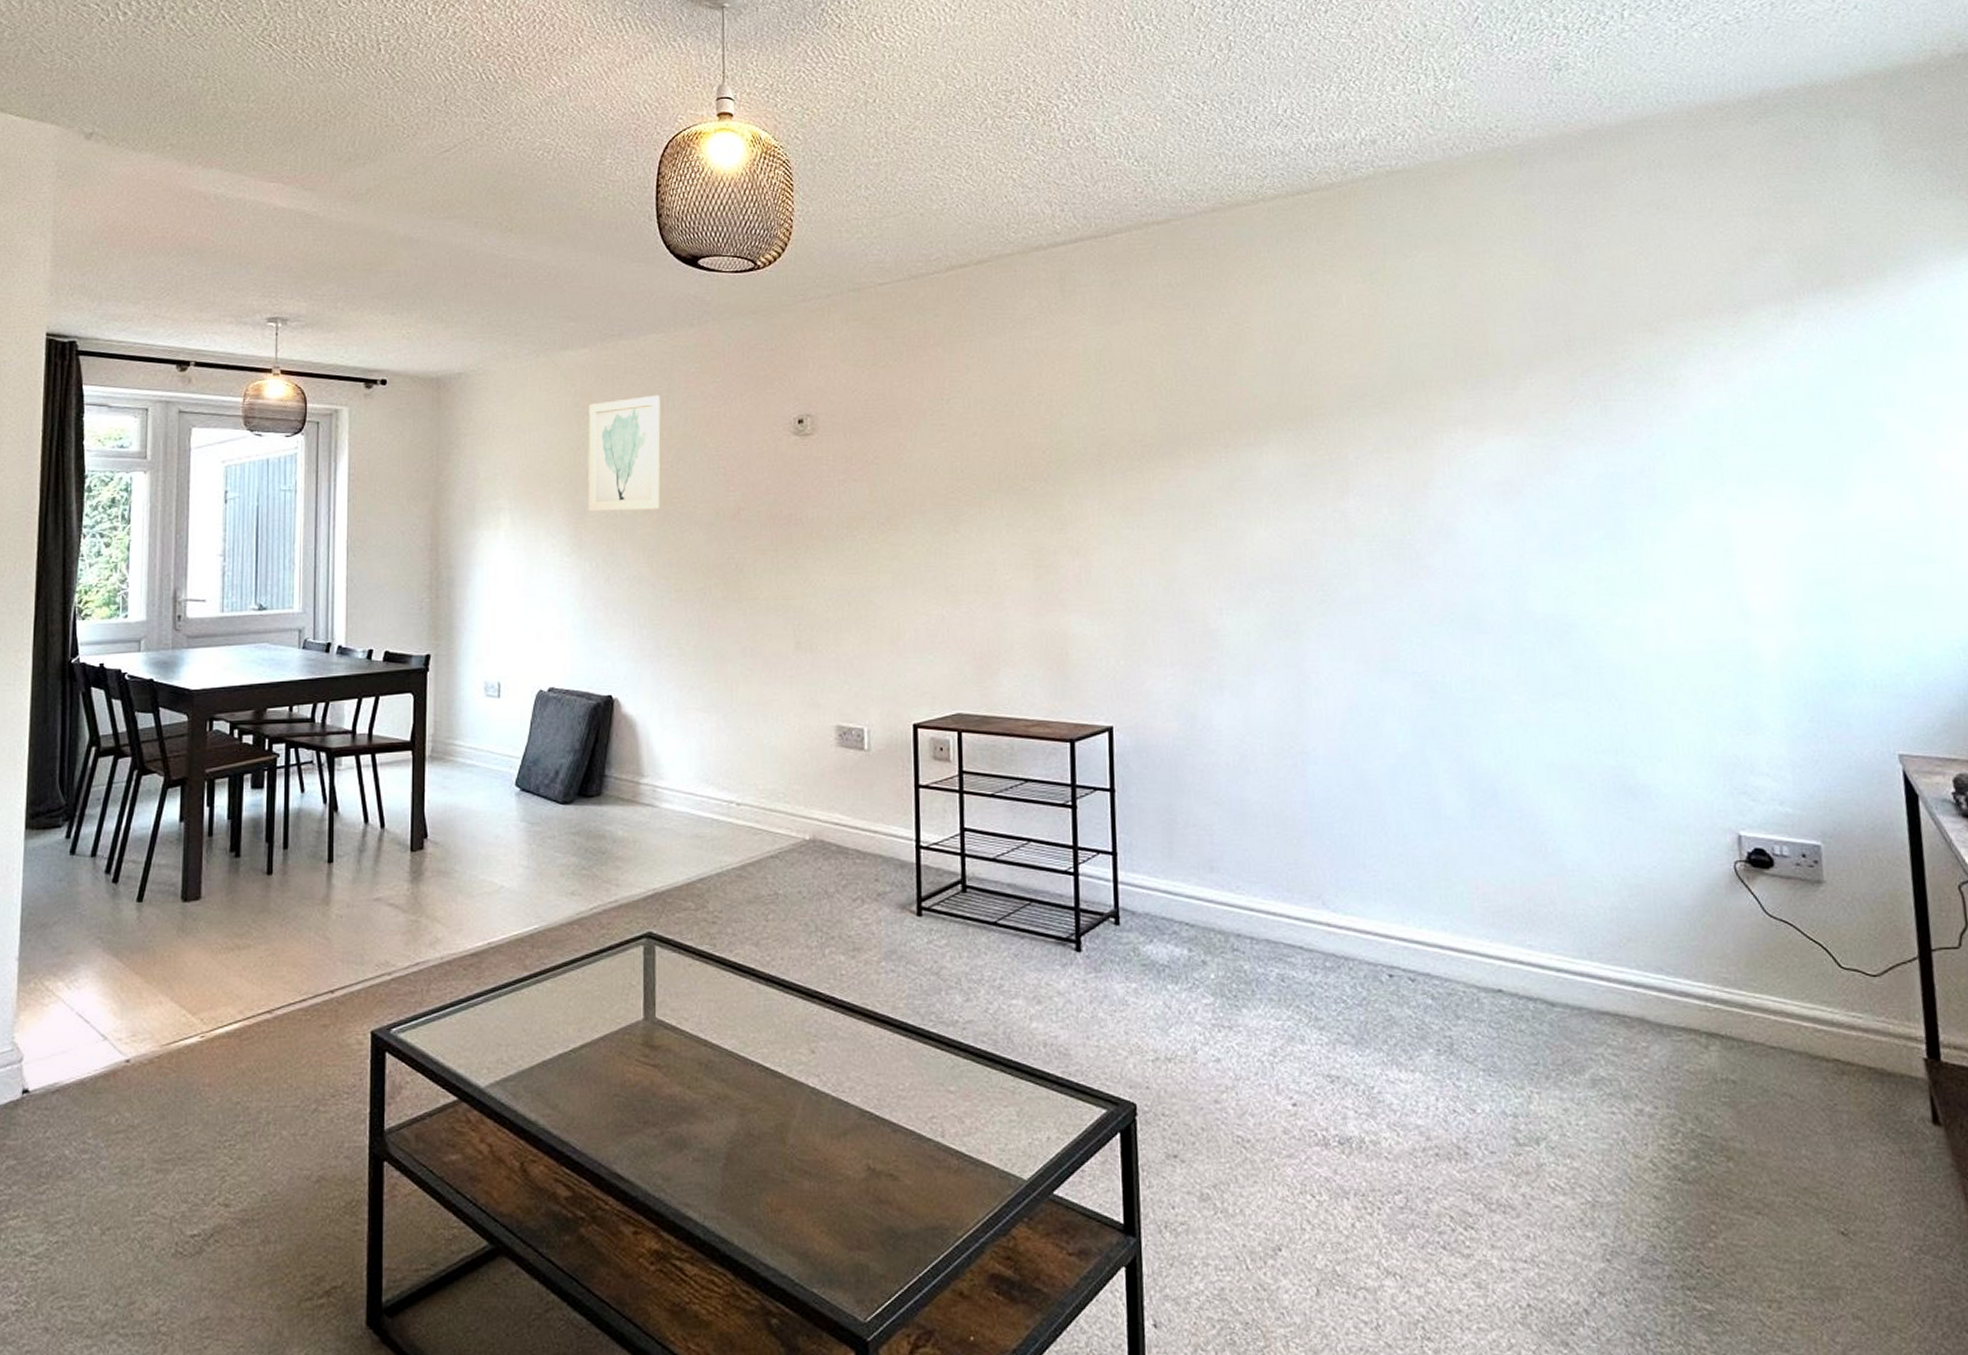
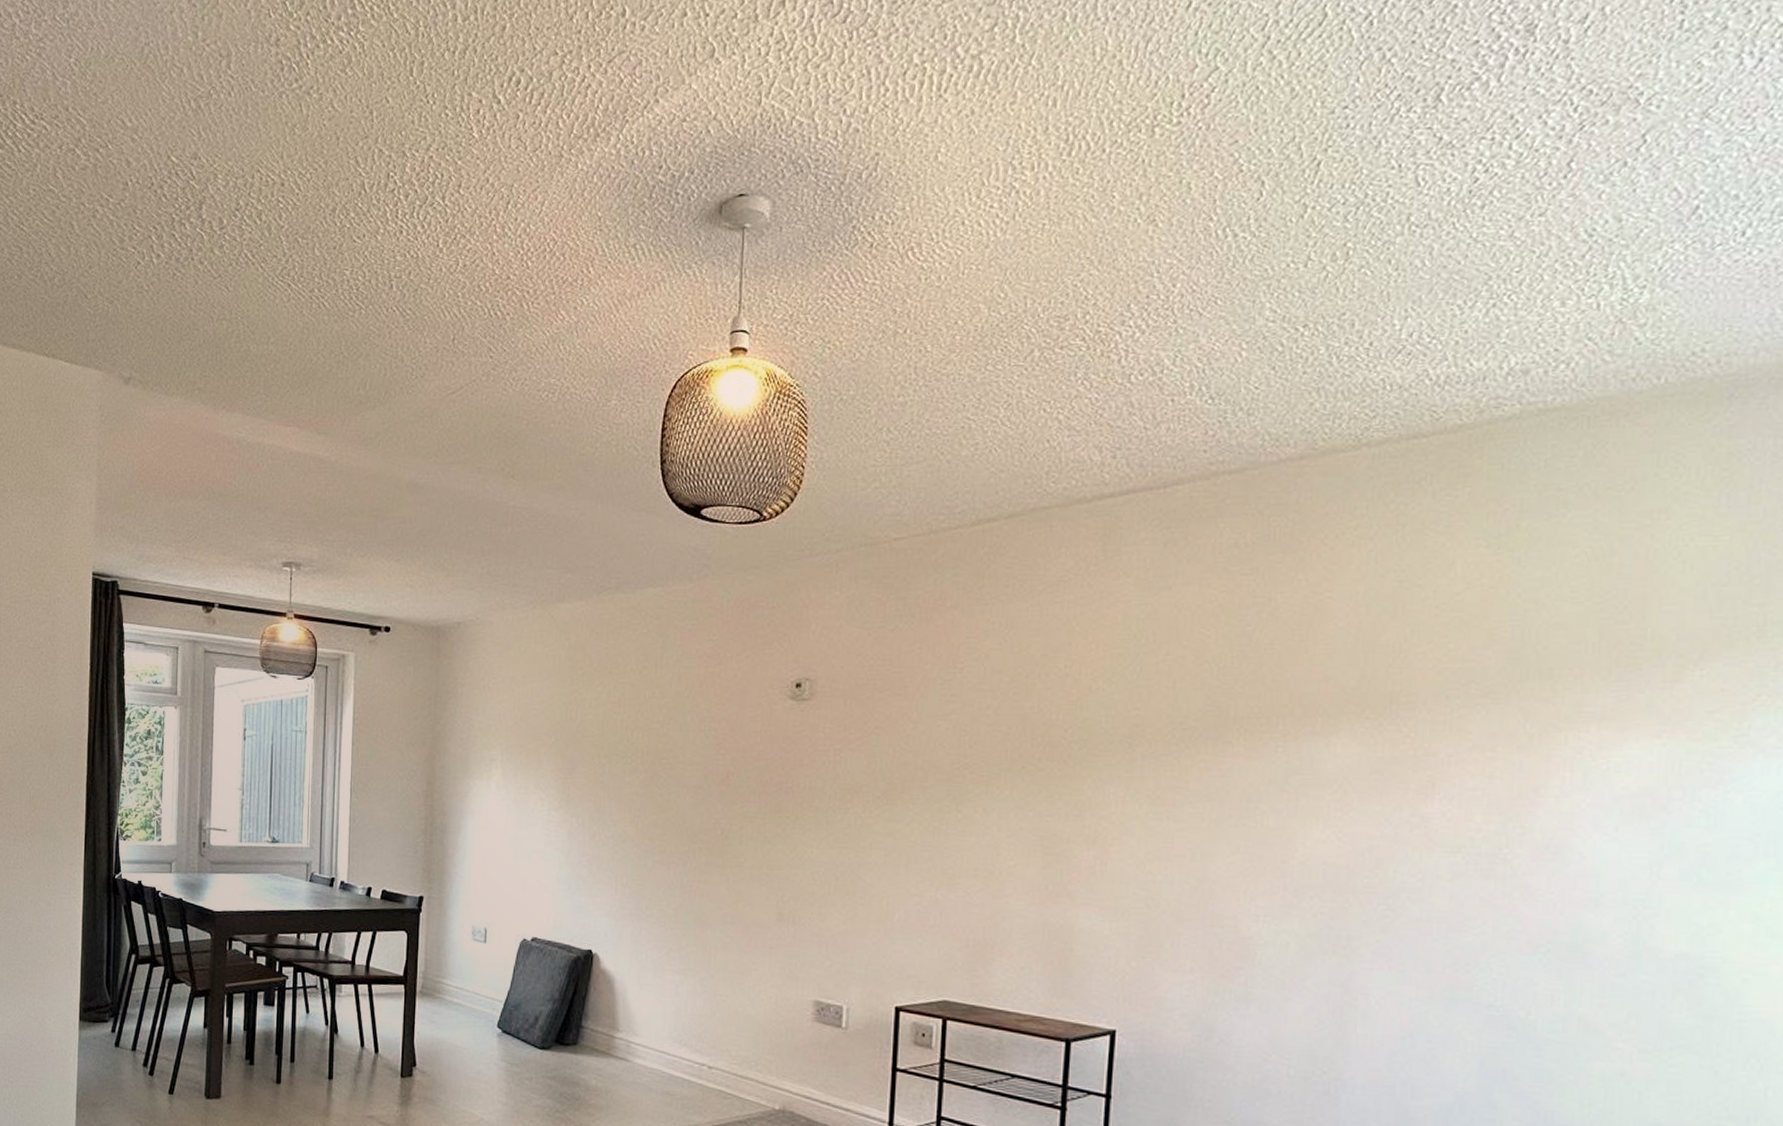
wall art: present [588,394,661,512] -> none [578,651,654,769]

